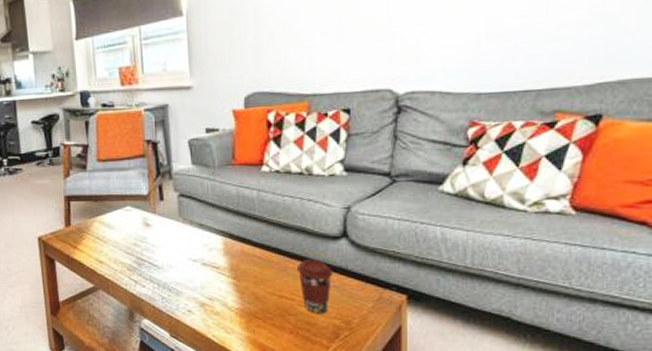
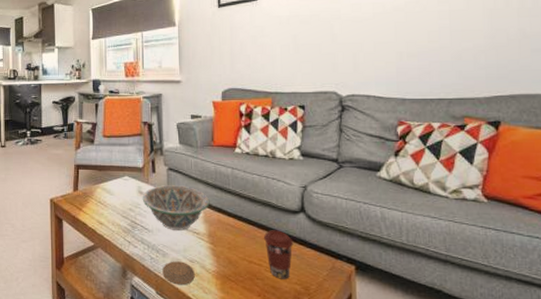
decorative bowl: none [148,213,232,266] -> present [142,185,210,231]
coaster: none [176,300,215,326] -> present [162,261,195,285]

